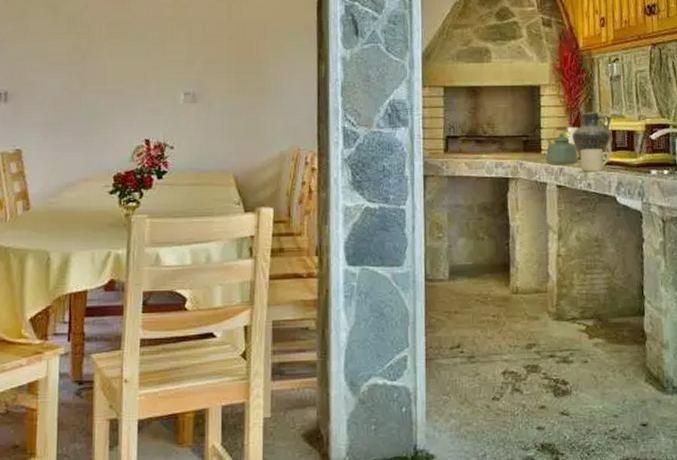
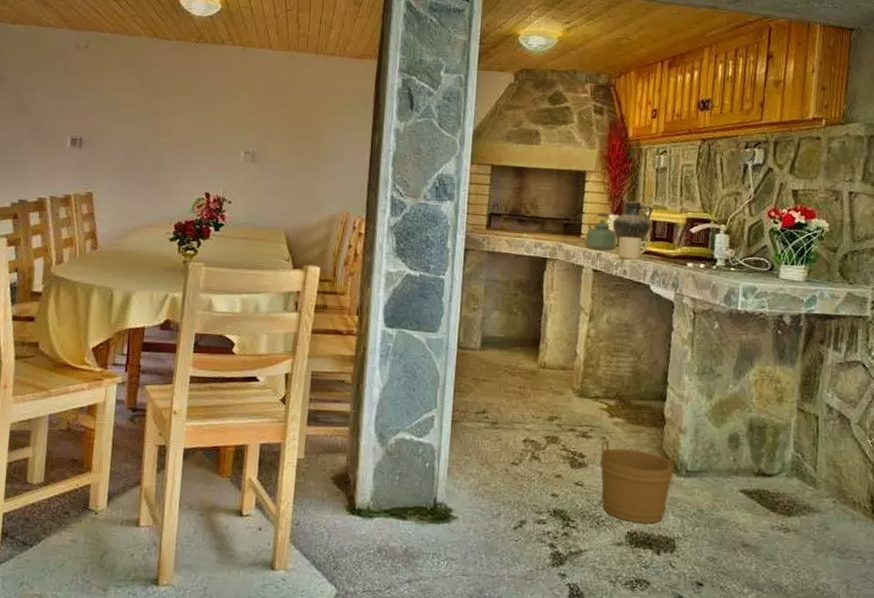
bucket: none [582,362,661,449] -> present [600,439,675,524]

